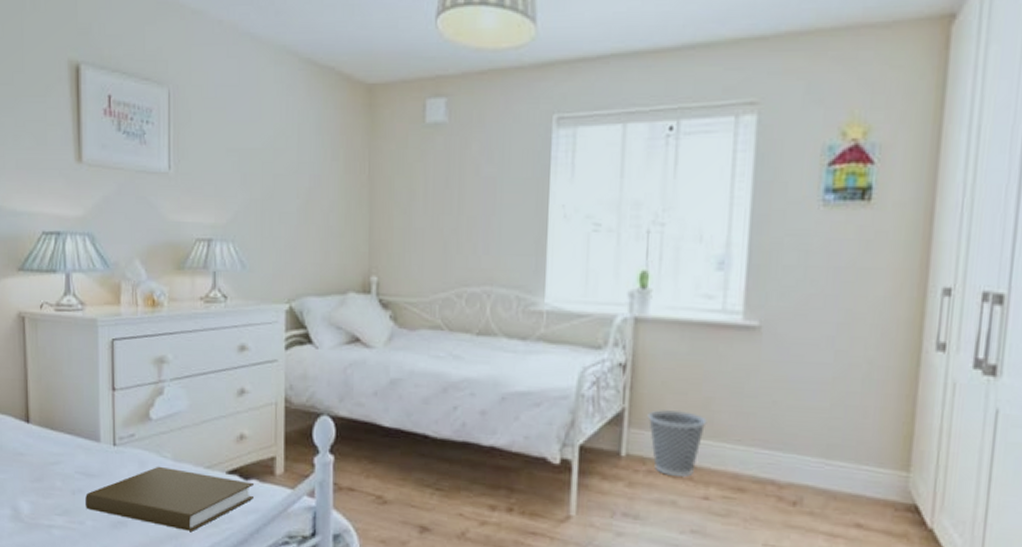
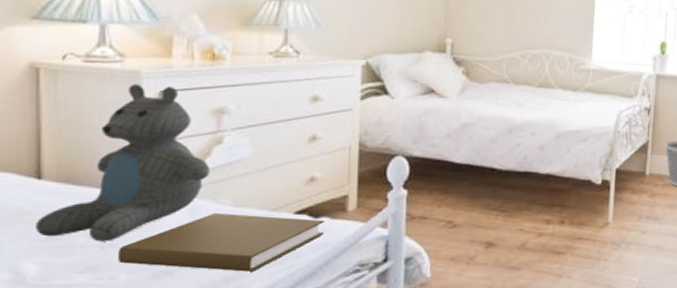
teddy bear: none [26,332,154,487] -> present [34,83,210,242]

